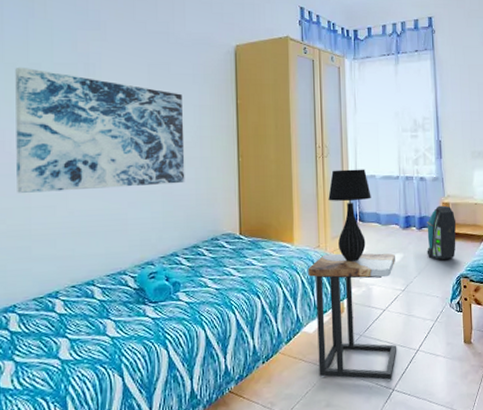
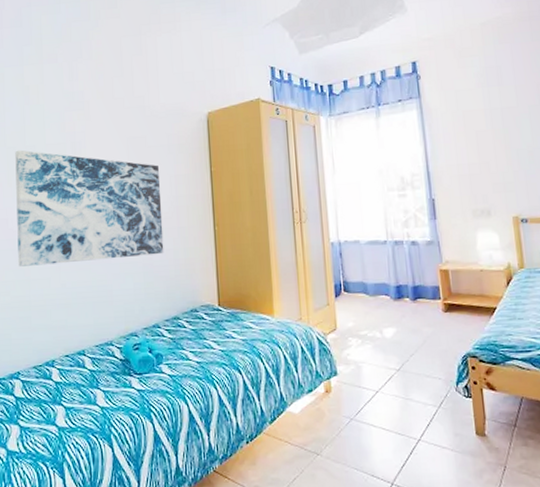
side table: present [308,253,397,381] -> none [290,327,395,473]
table lamp: present [328,169,371,263] -> none [308,234,356,337]
backpack: present [427,205,456,260] -> none [422,272,460,336]

